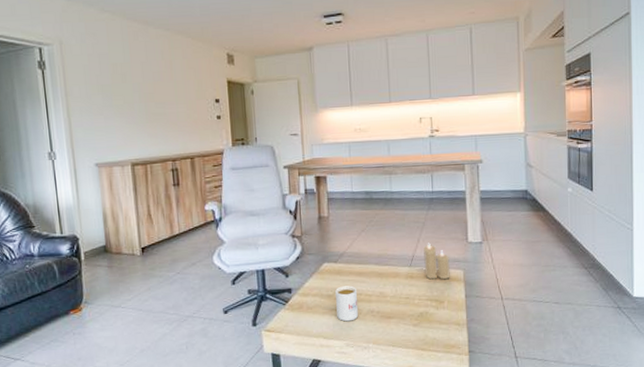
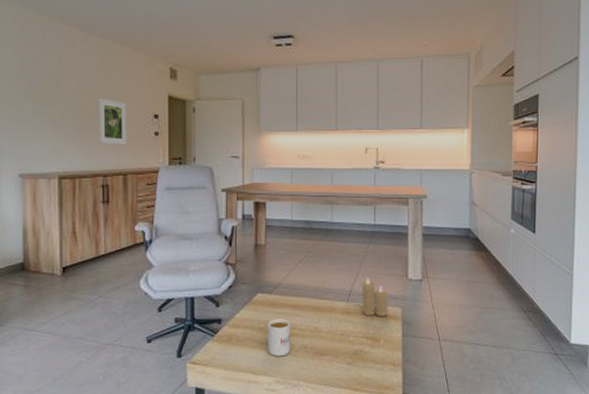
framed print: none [161,86,192,131] -> present [97,97,127,145]

